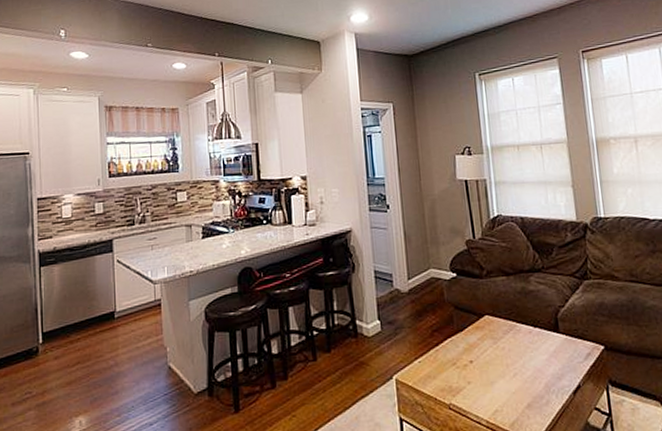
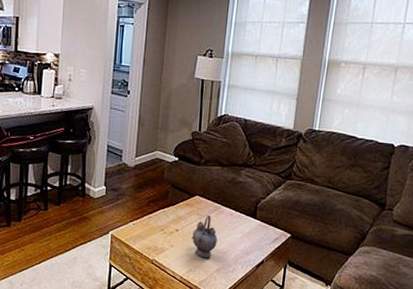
teapot: none [489,336,521,392] -> present [191,214,218,258]

